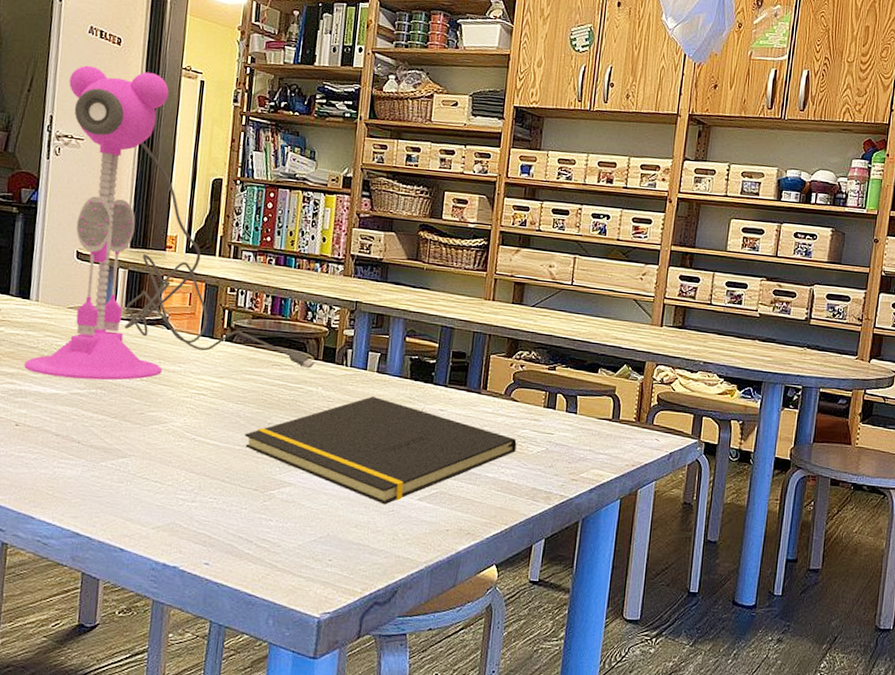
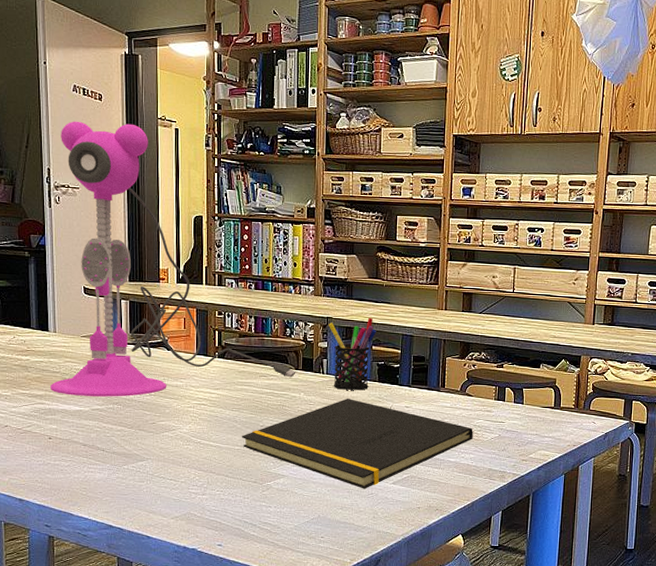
pen holder: none [356,304,413,388] -> present [328,317,377,390]

